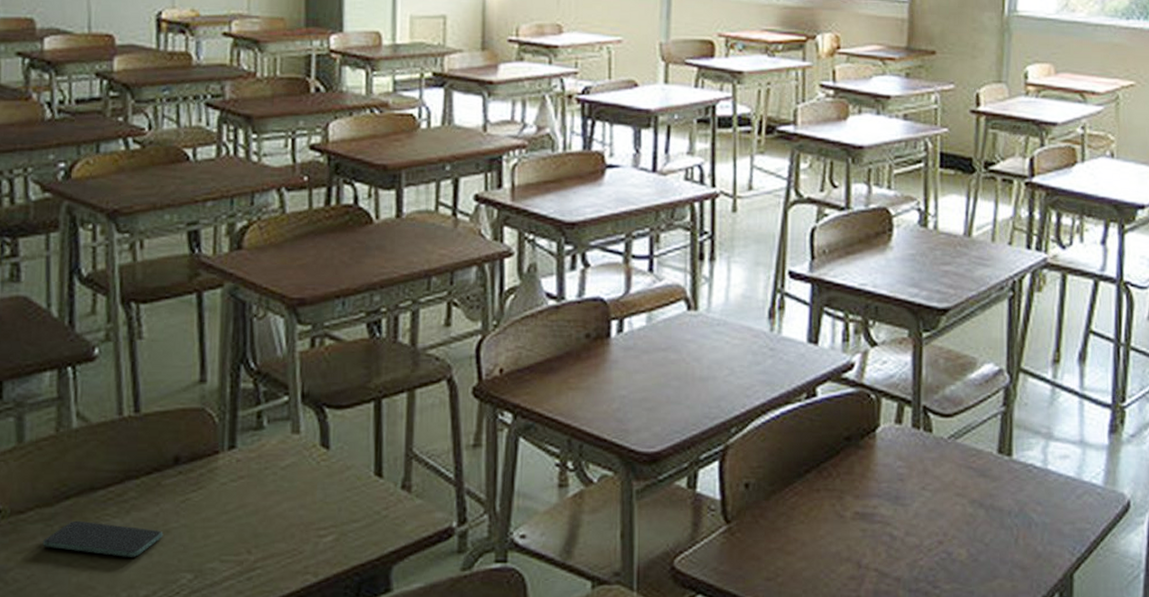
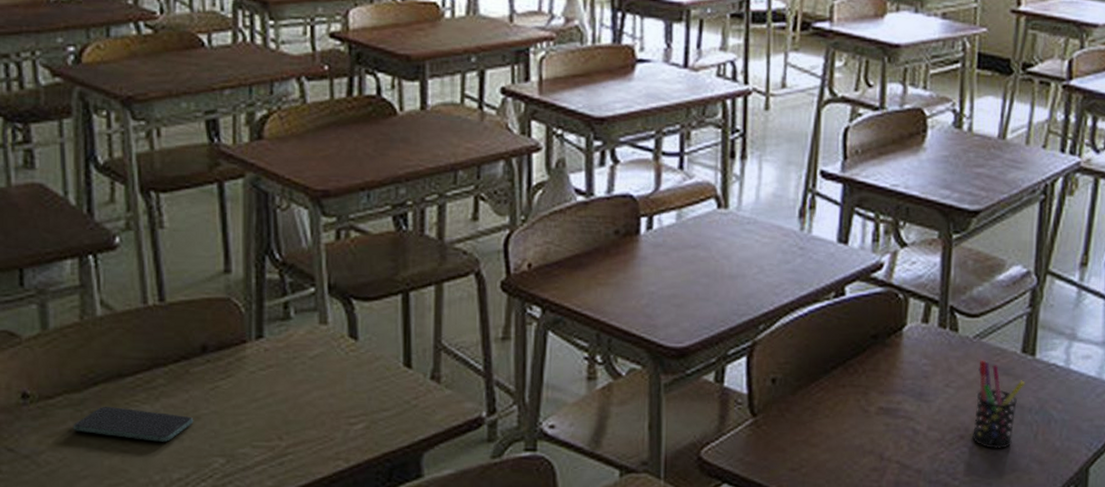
pen holder: none [951,460,1003,555] -> present [971,359,1026,449]

